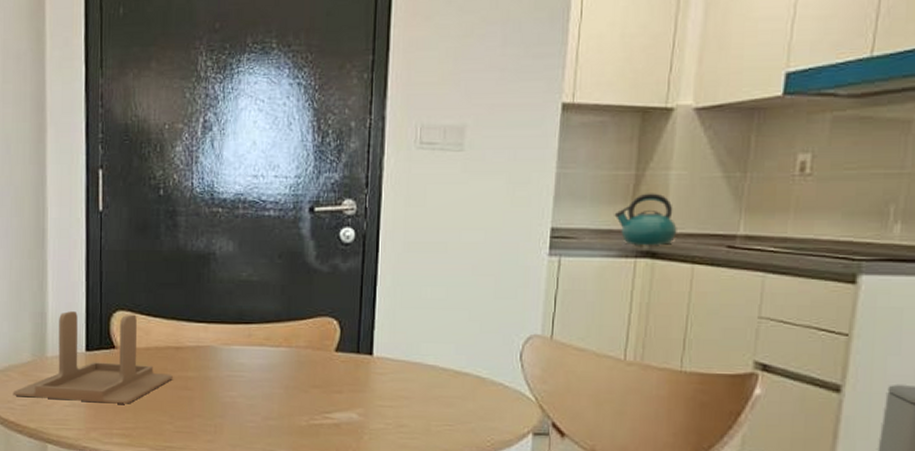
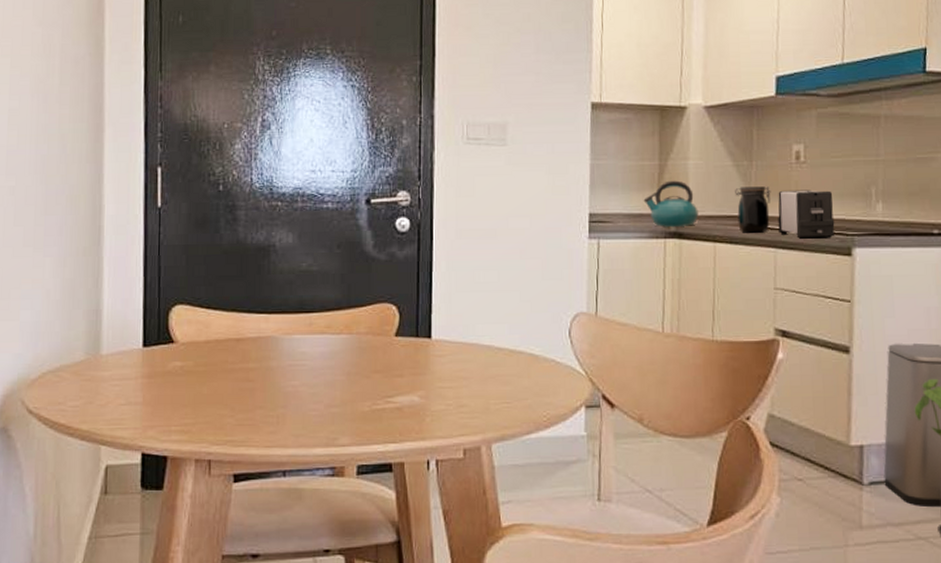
napkin holder: present [13,311,173,404] -> none [64,307,233,400]
jar: none [722,202,766,255] -> present [735,186,771,233]
toaster: none [770,206,840,263] -> present [778,189,835,239]

